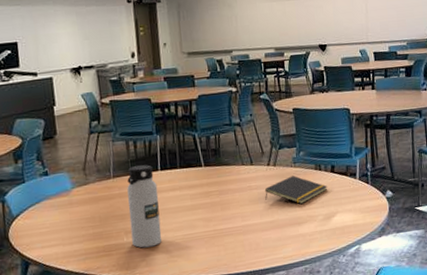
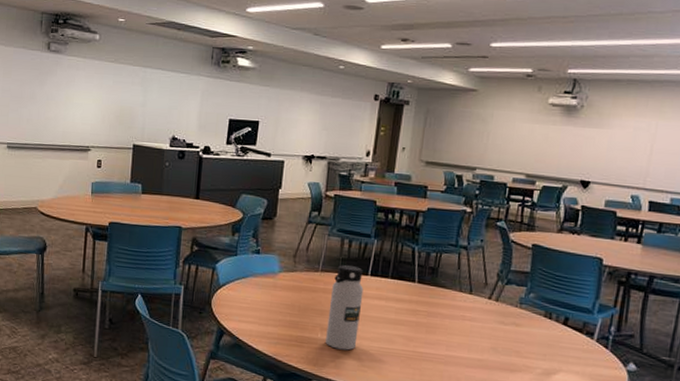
notepad: present [264,175,328,205] -> none [478,316,556,351]

